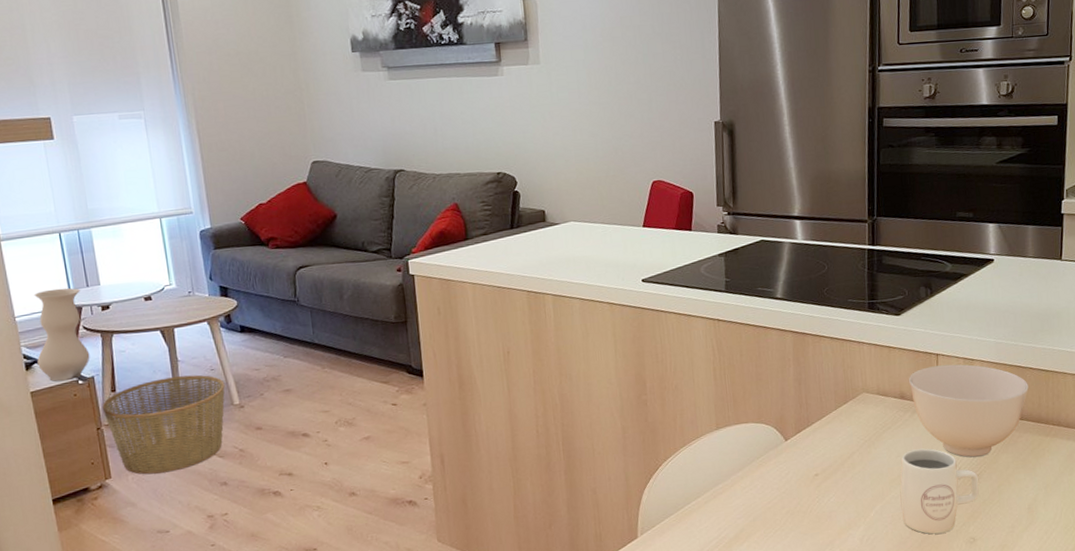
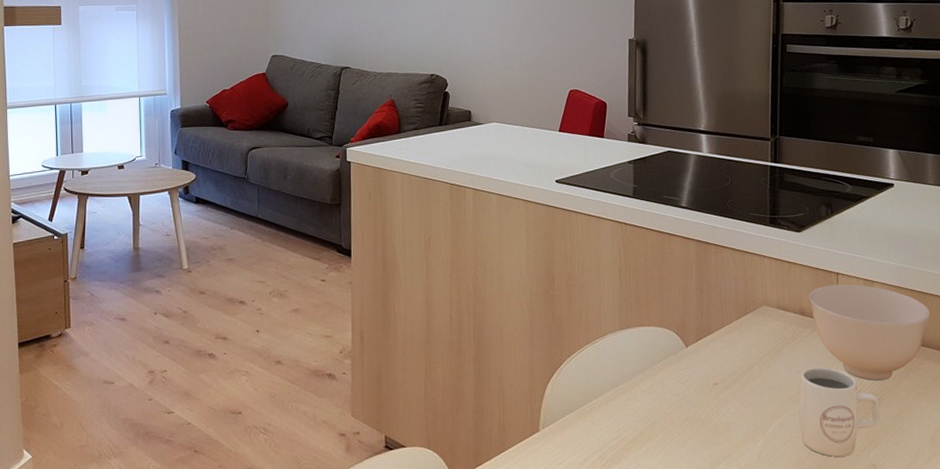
vase: present [34,288,90,382] -> none [22,153,67,236]
basket: present [102,374,225,475] -> none [71,239,177,327]

